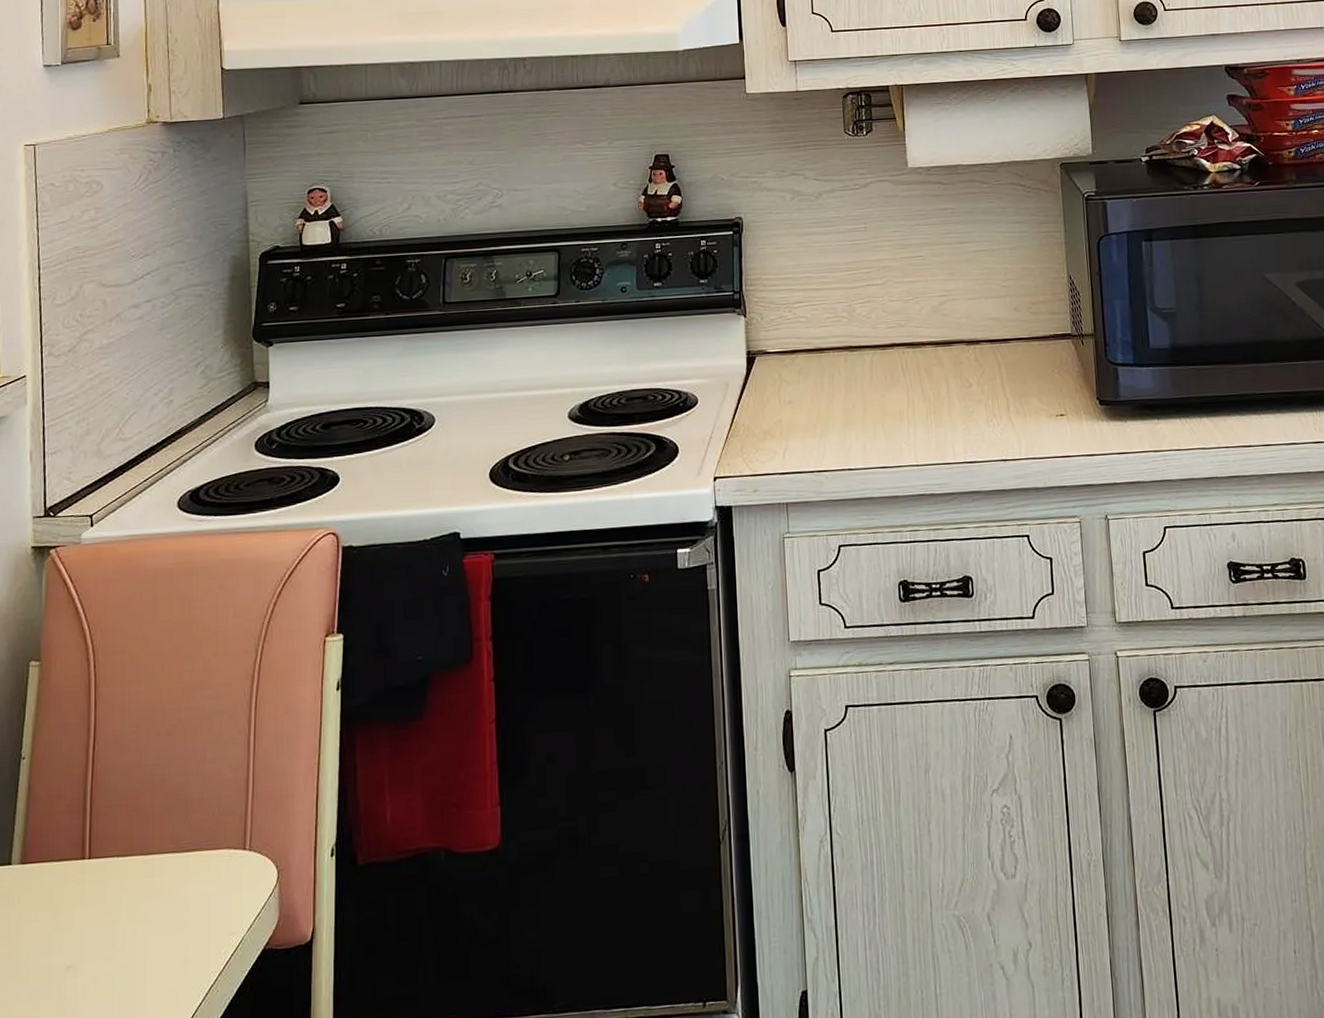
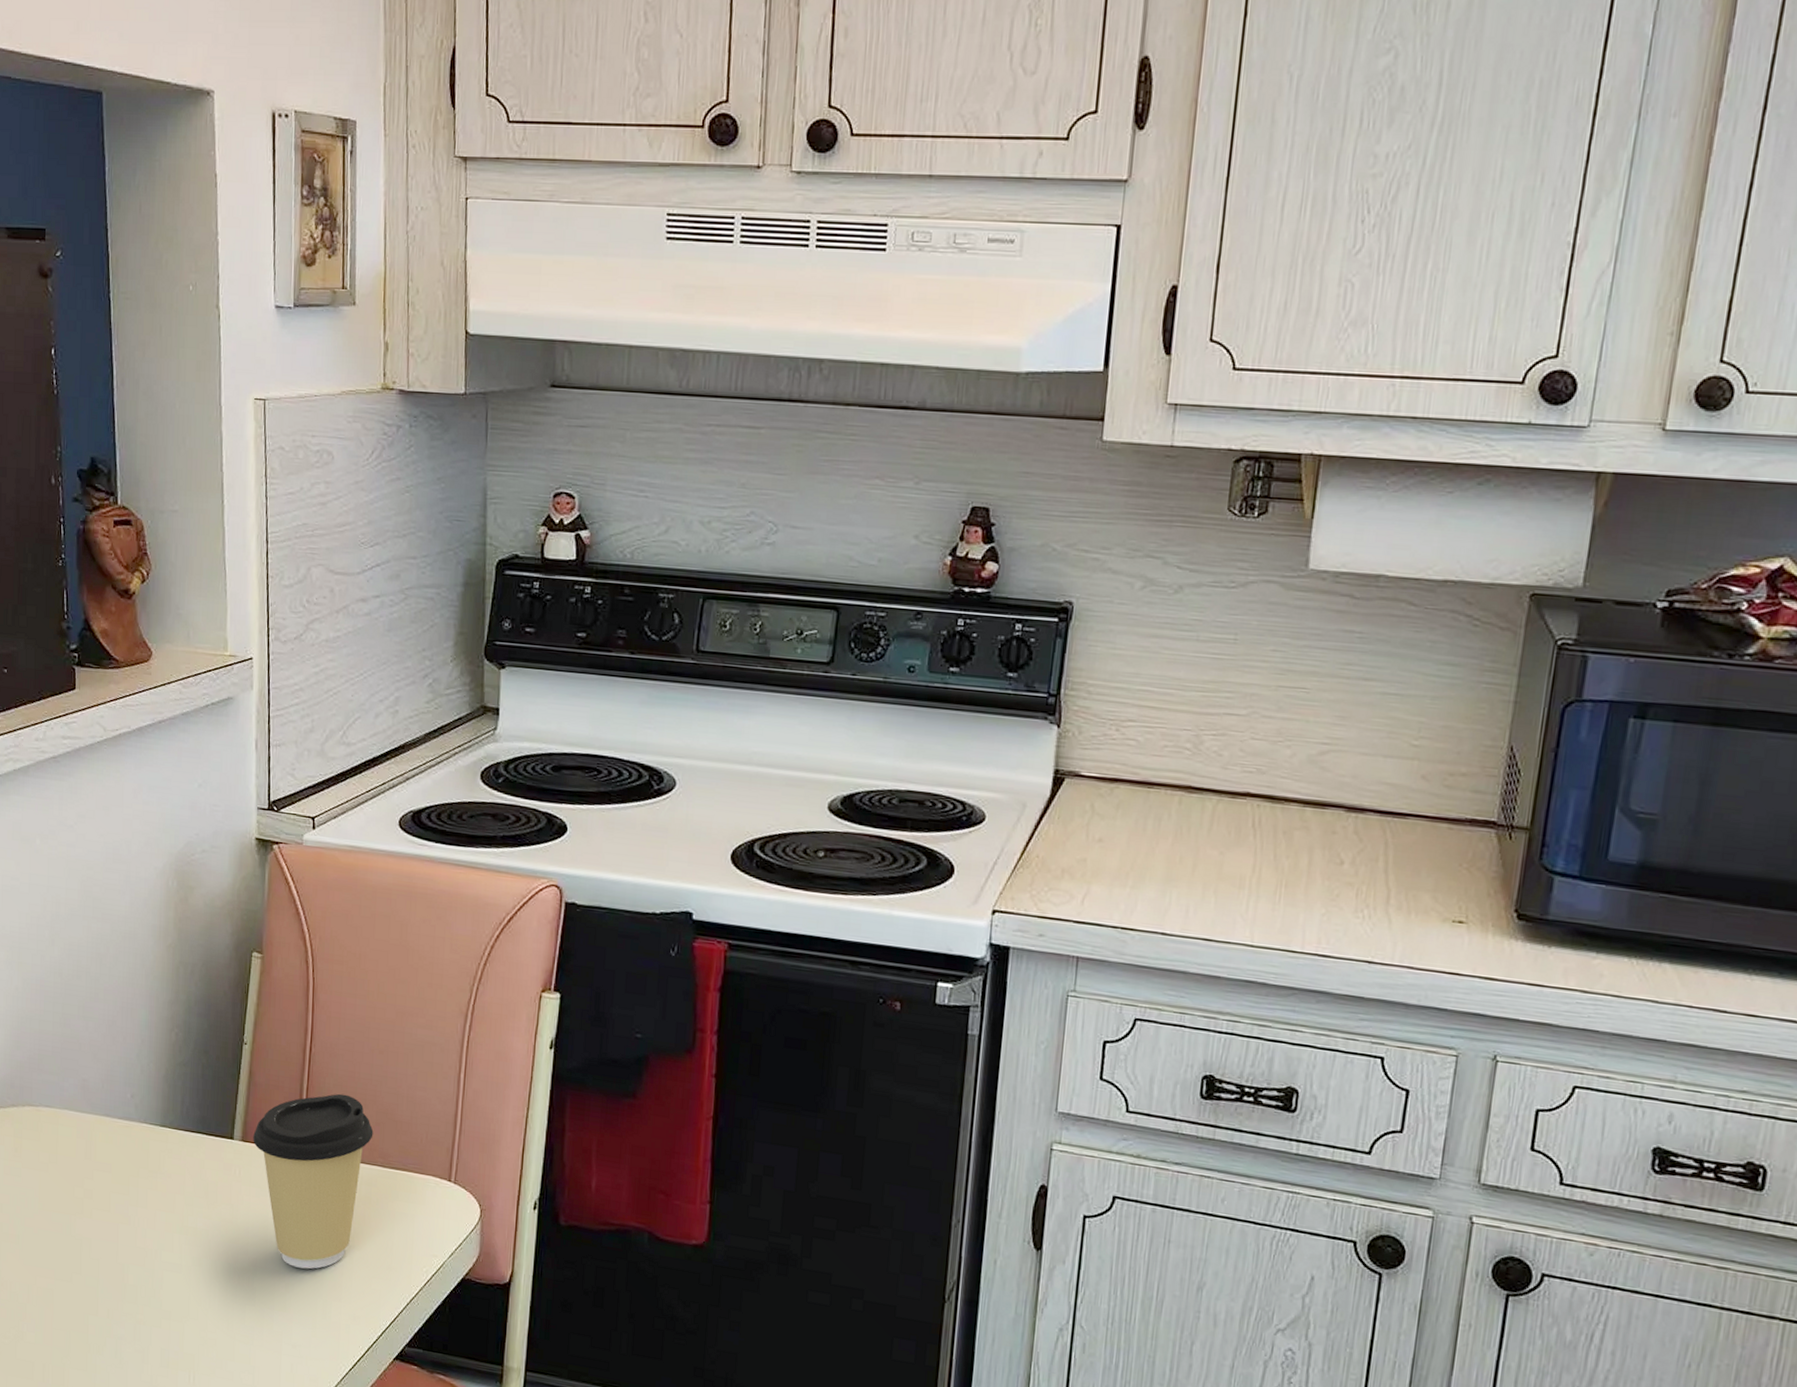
coffee cup: none [33,786,163,988] -> present [253,1093,374,1269]

